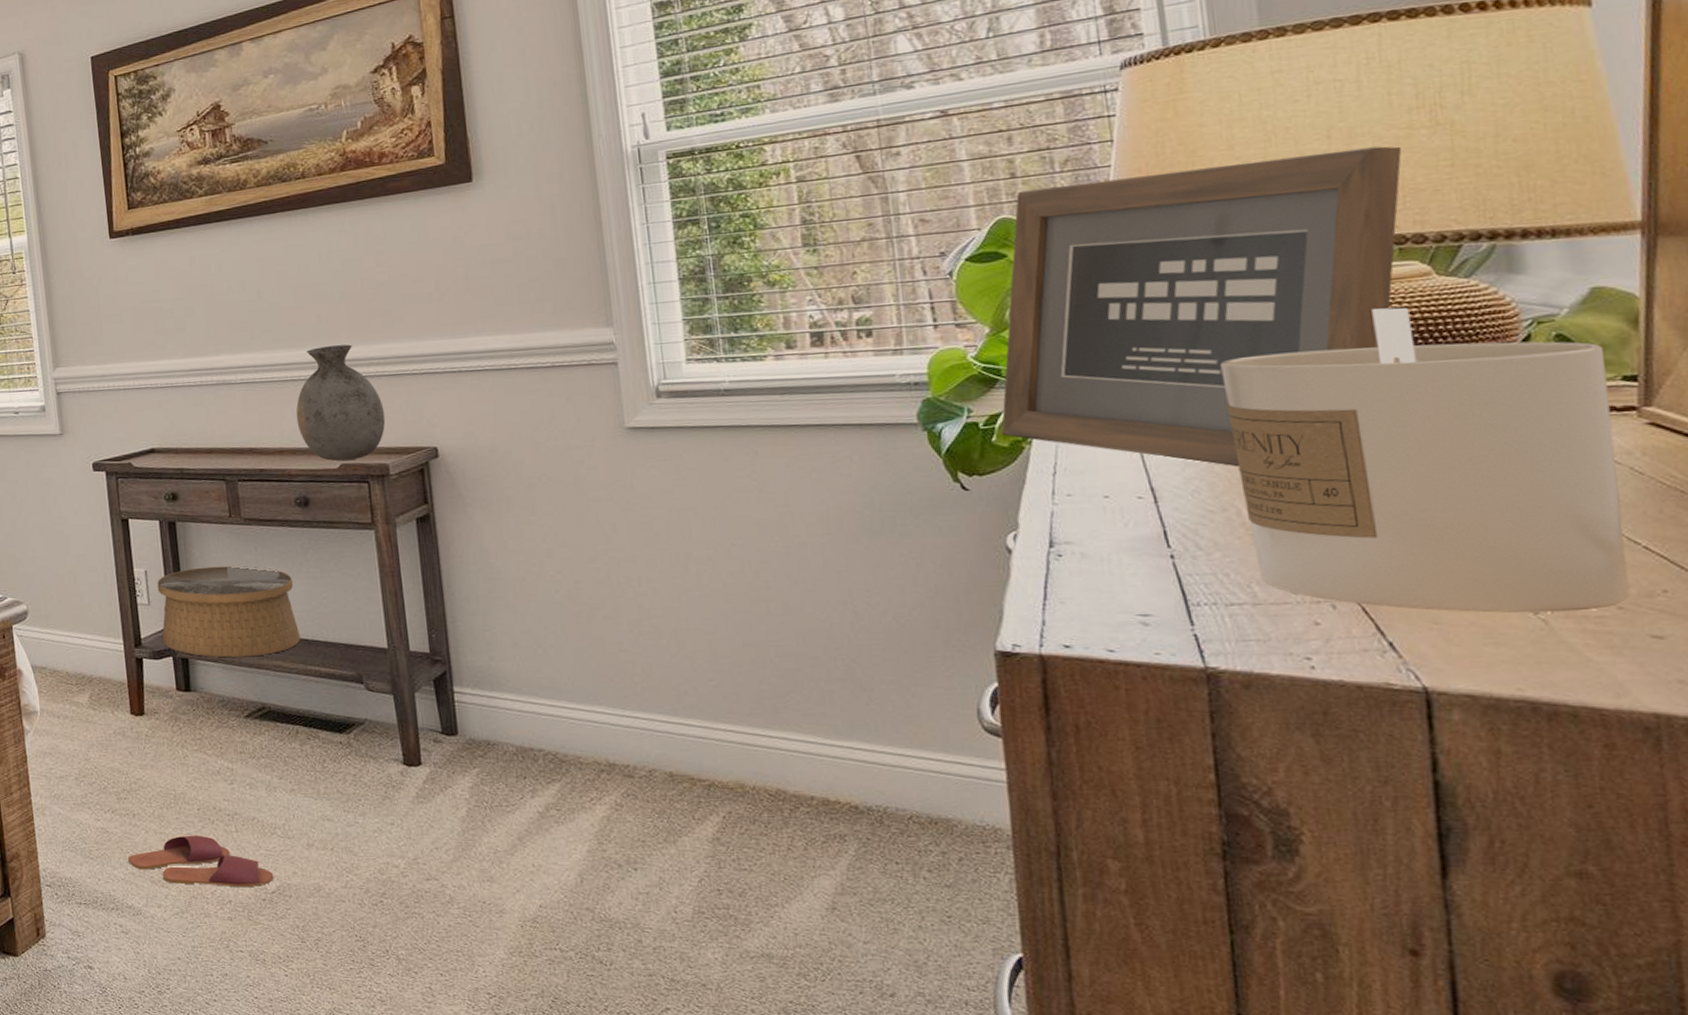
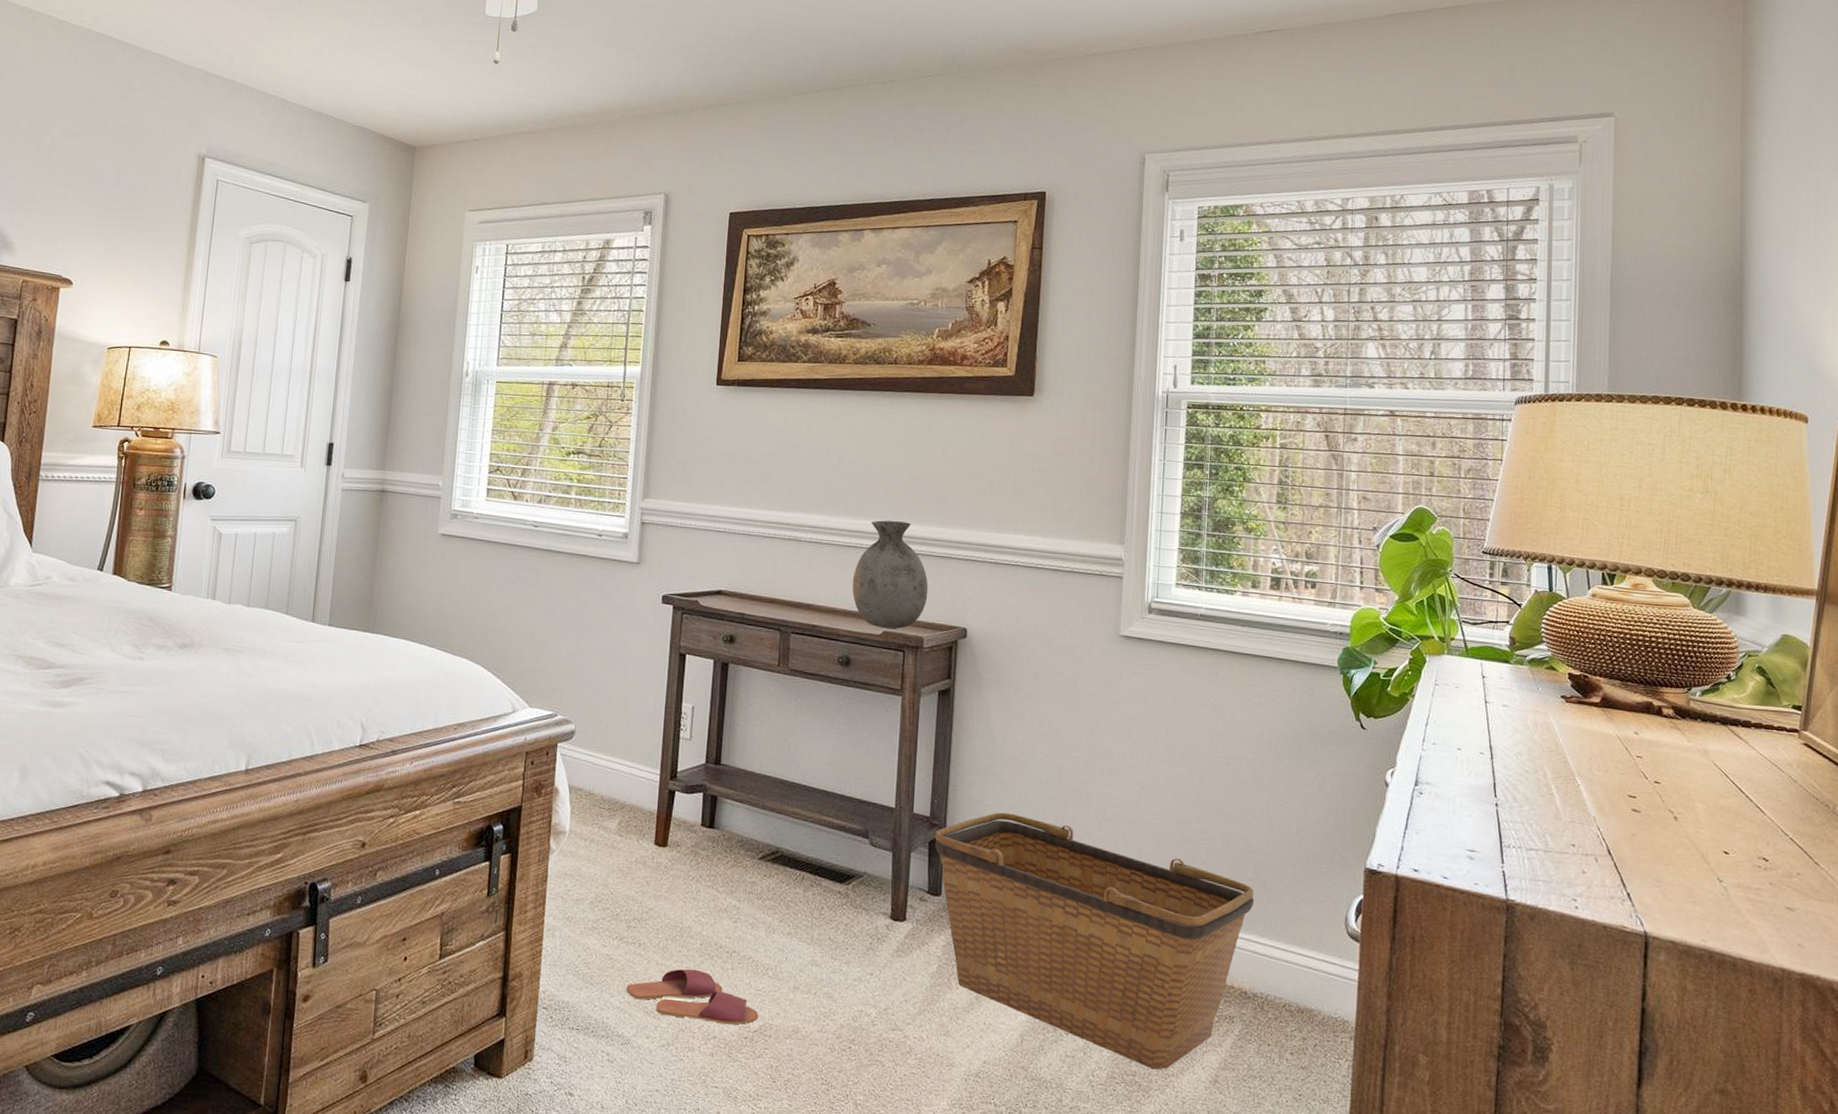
woven basket: present [157,565,301,658] -> none [697,710,823,802]
bicycle basket: none [439,638,851,900] -> present [935,812,1255,1070]
picture frame: present [1001,146,1402,467] -> none [1394,488,1684,738]
candle: present [1220,307,1630,614] -> none [1548,627,1785,883]

